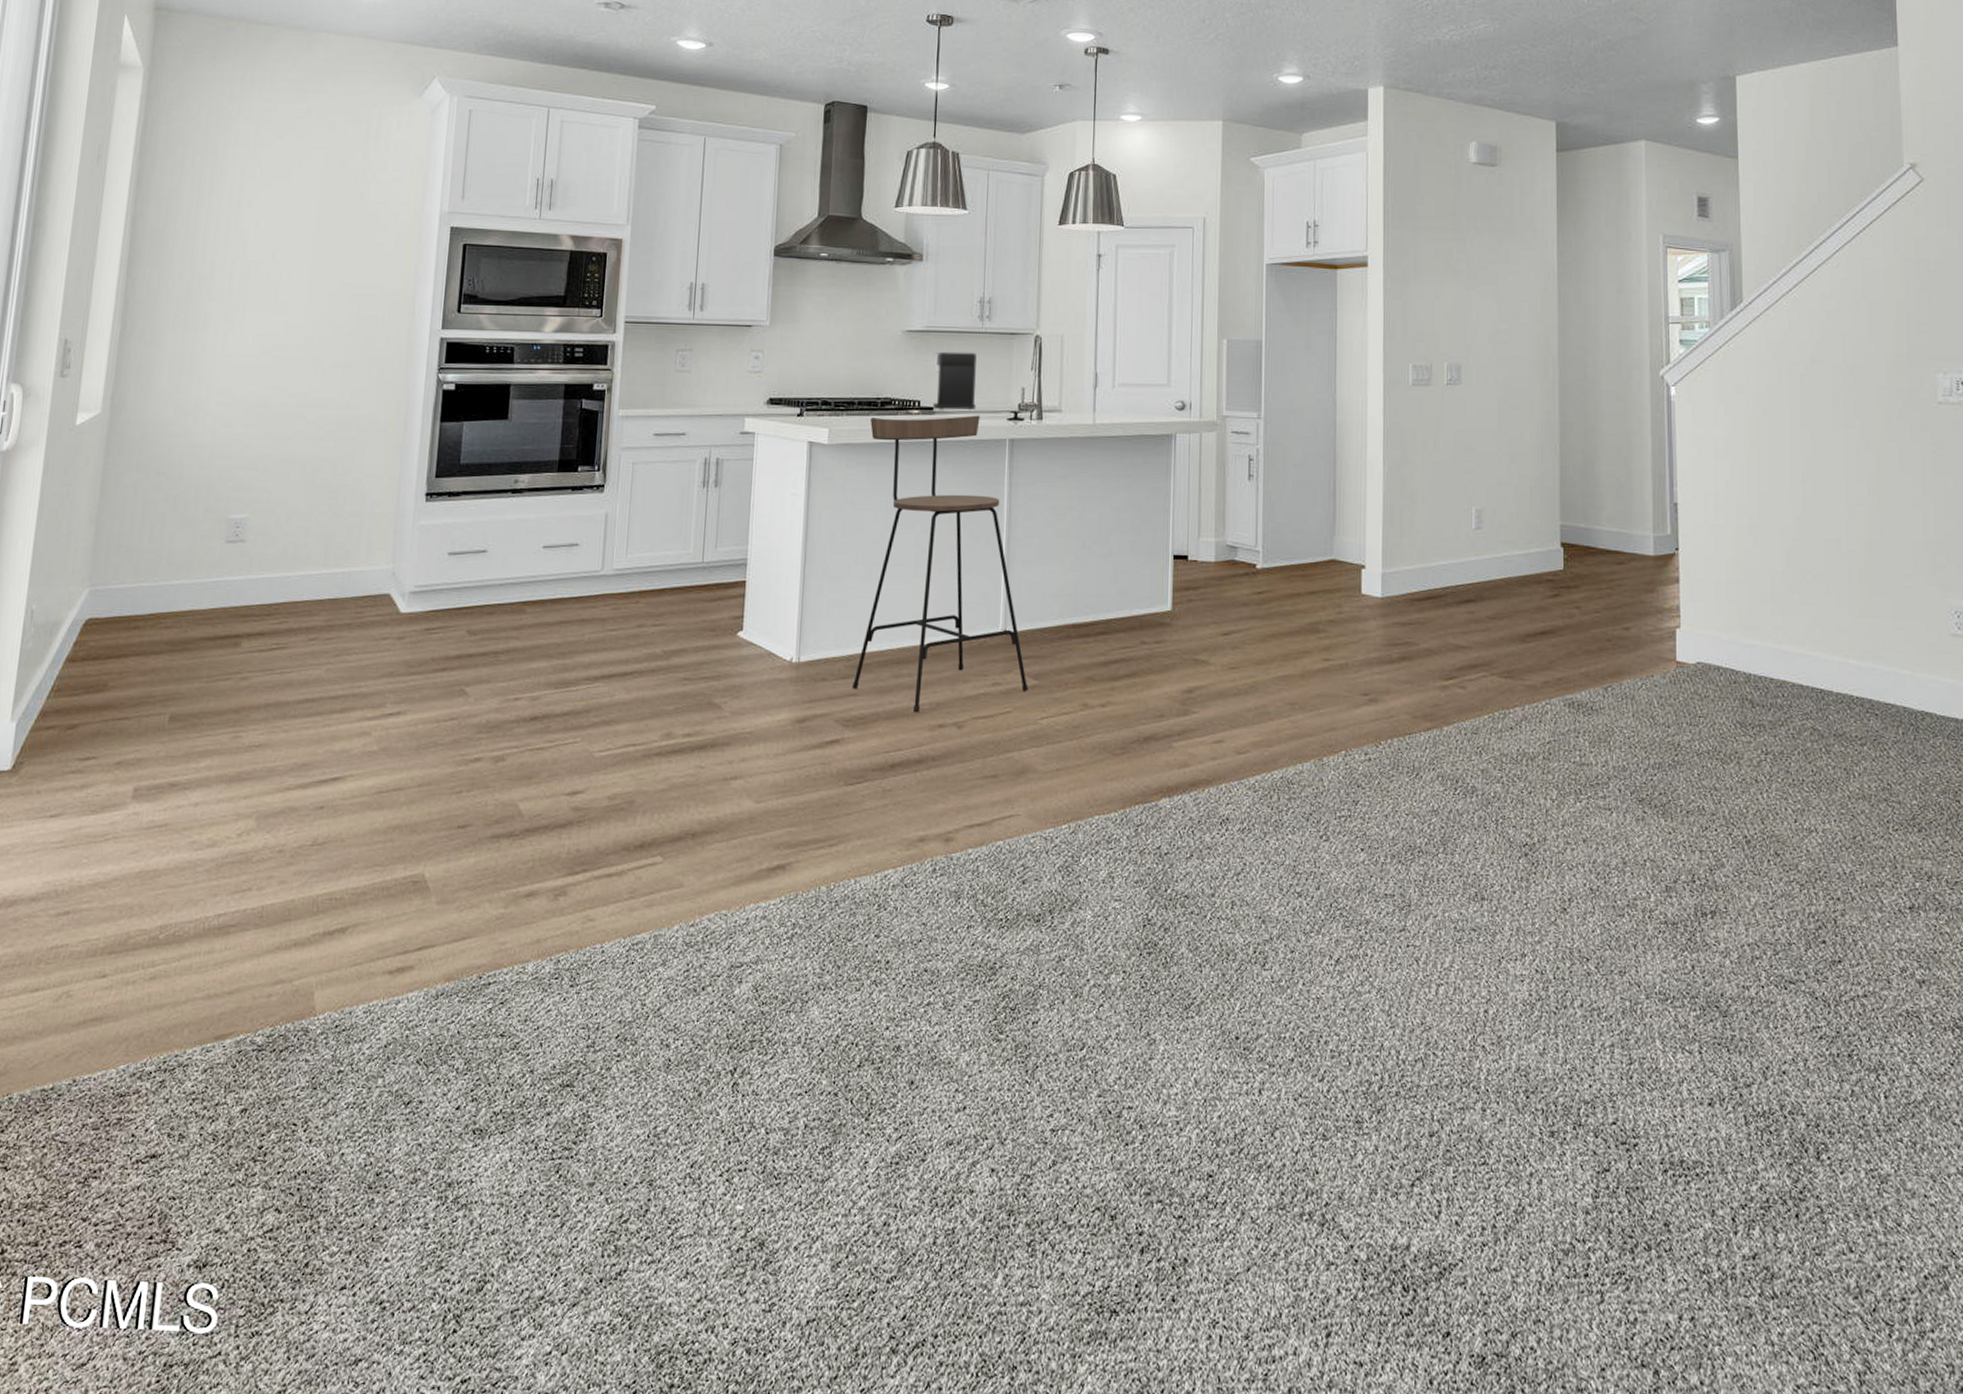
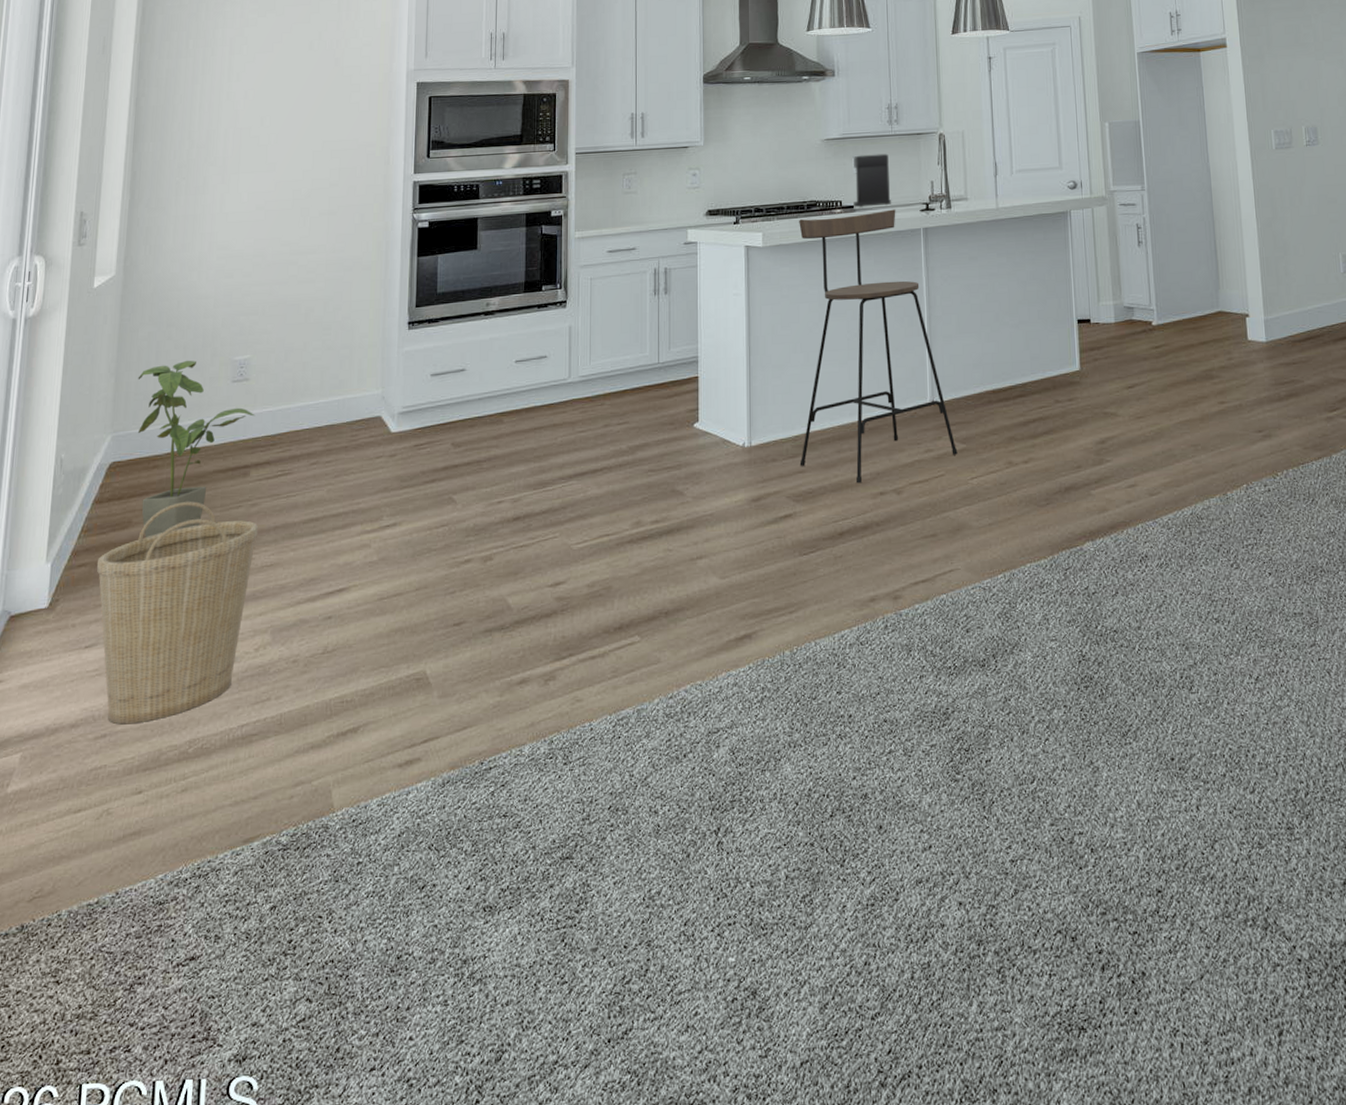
basket: none [66,669,248,903] -> present [96,502,259,725]
house plant: none [118,513,250,705] -> present [137,360,256,539]

